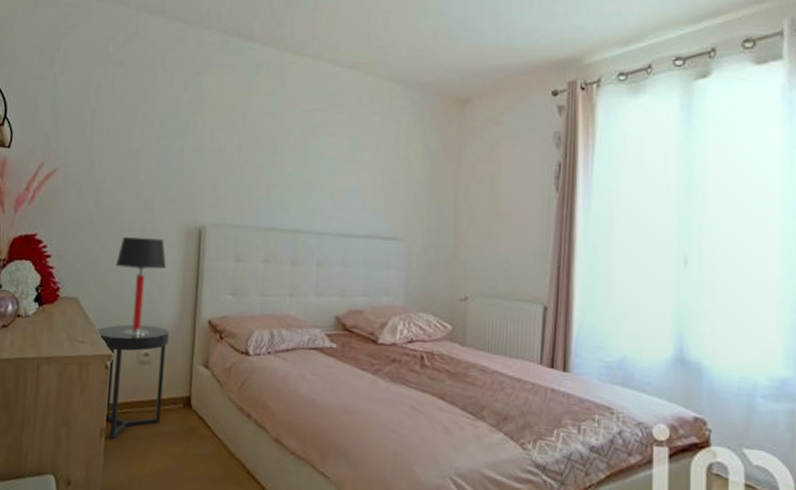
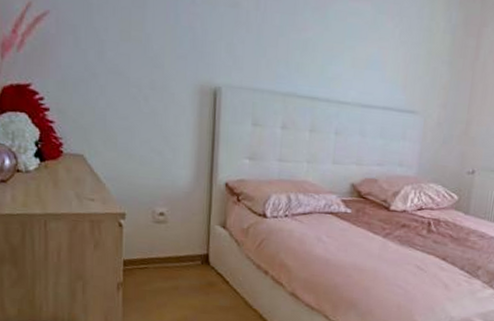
side table: present [95,324,169,439] -> none [105,184,185,292]
table lamp: present [115,237,166,336] -> none [123,93,179,196]

